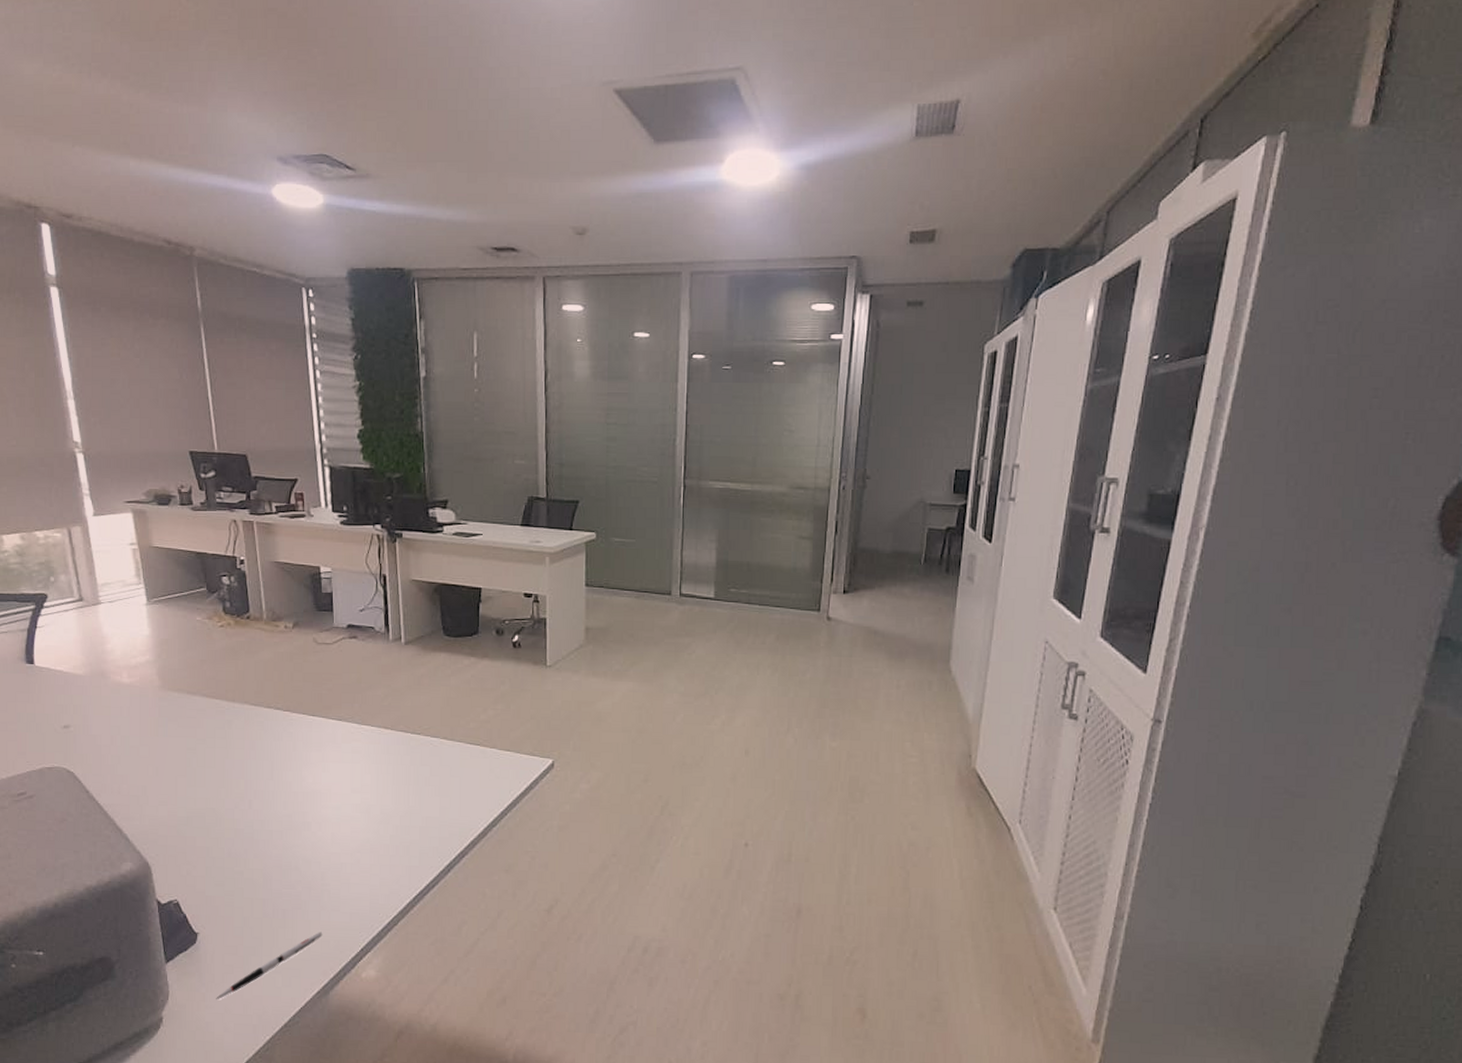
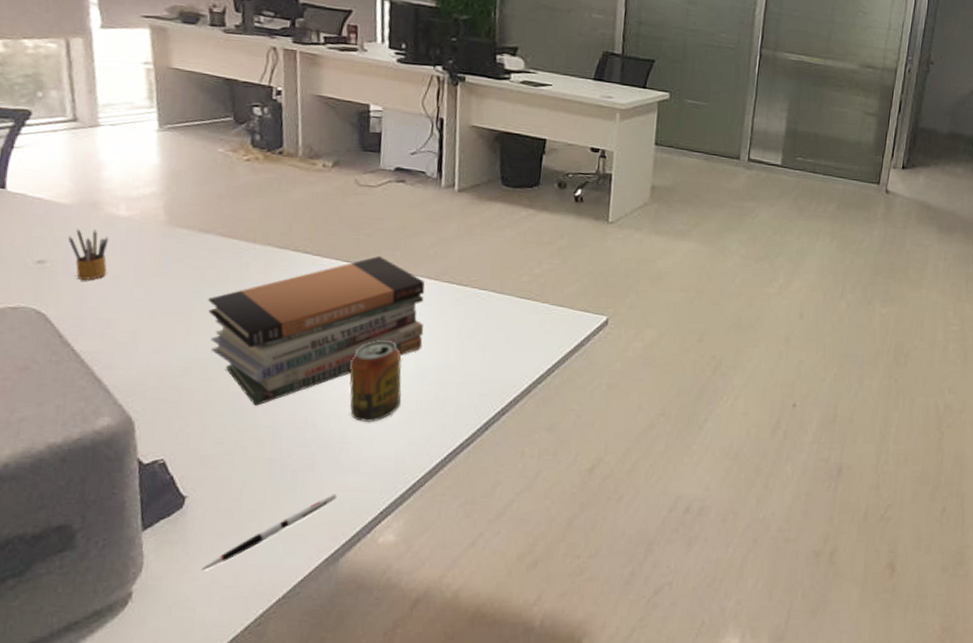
pencil box: none [85,696,118,741] -> present [68,229,109,280]
book stack: none [200,708,385,851] -> present [208,255,425,406]
beverage can: none [323,787,371,865] -> present [349,339,402,422]

